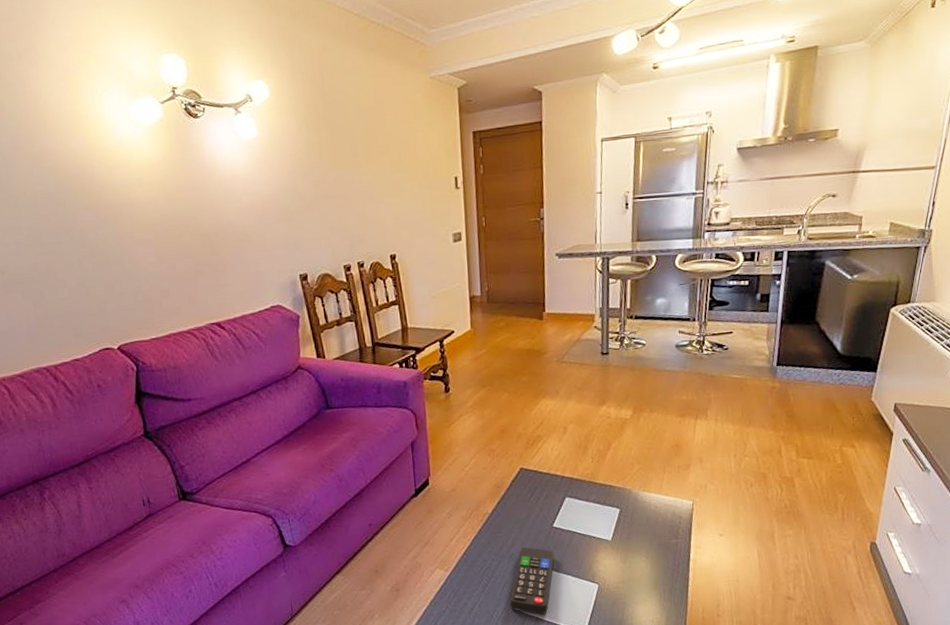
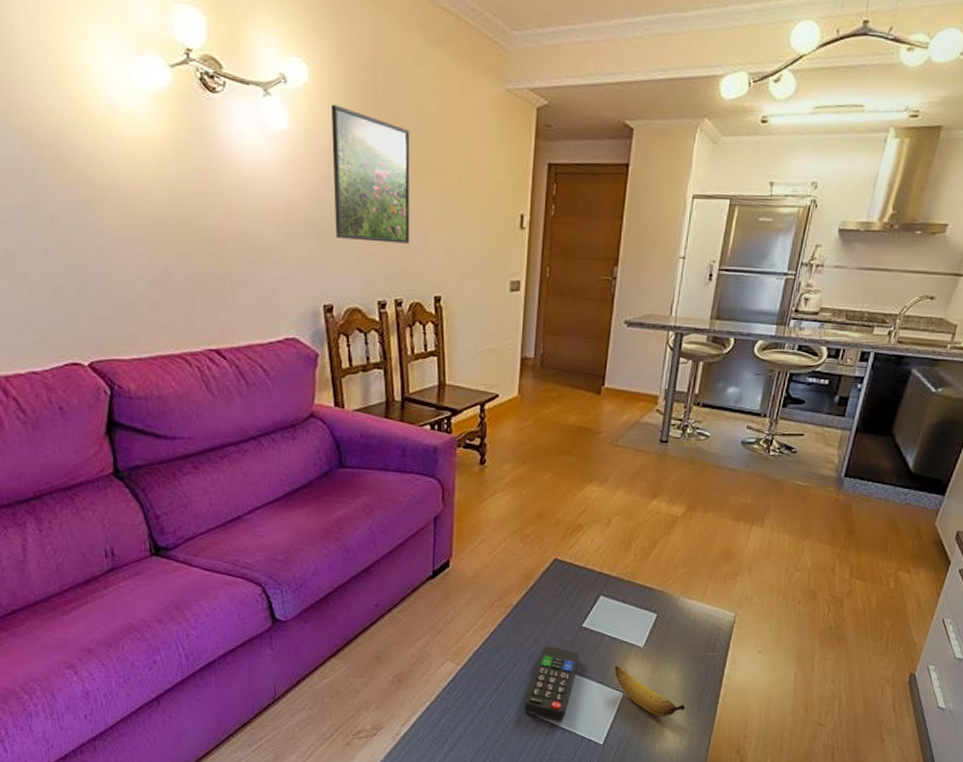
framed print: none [289,112,365,219] -> present [331,105,410,244]
banana: none [587,560,659,604] -> present [614,666,686,717]

